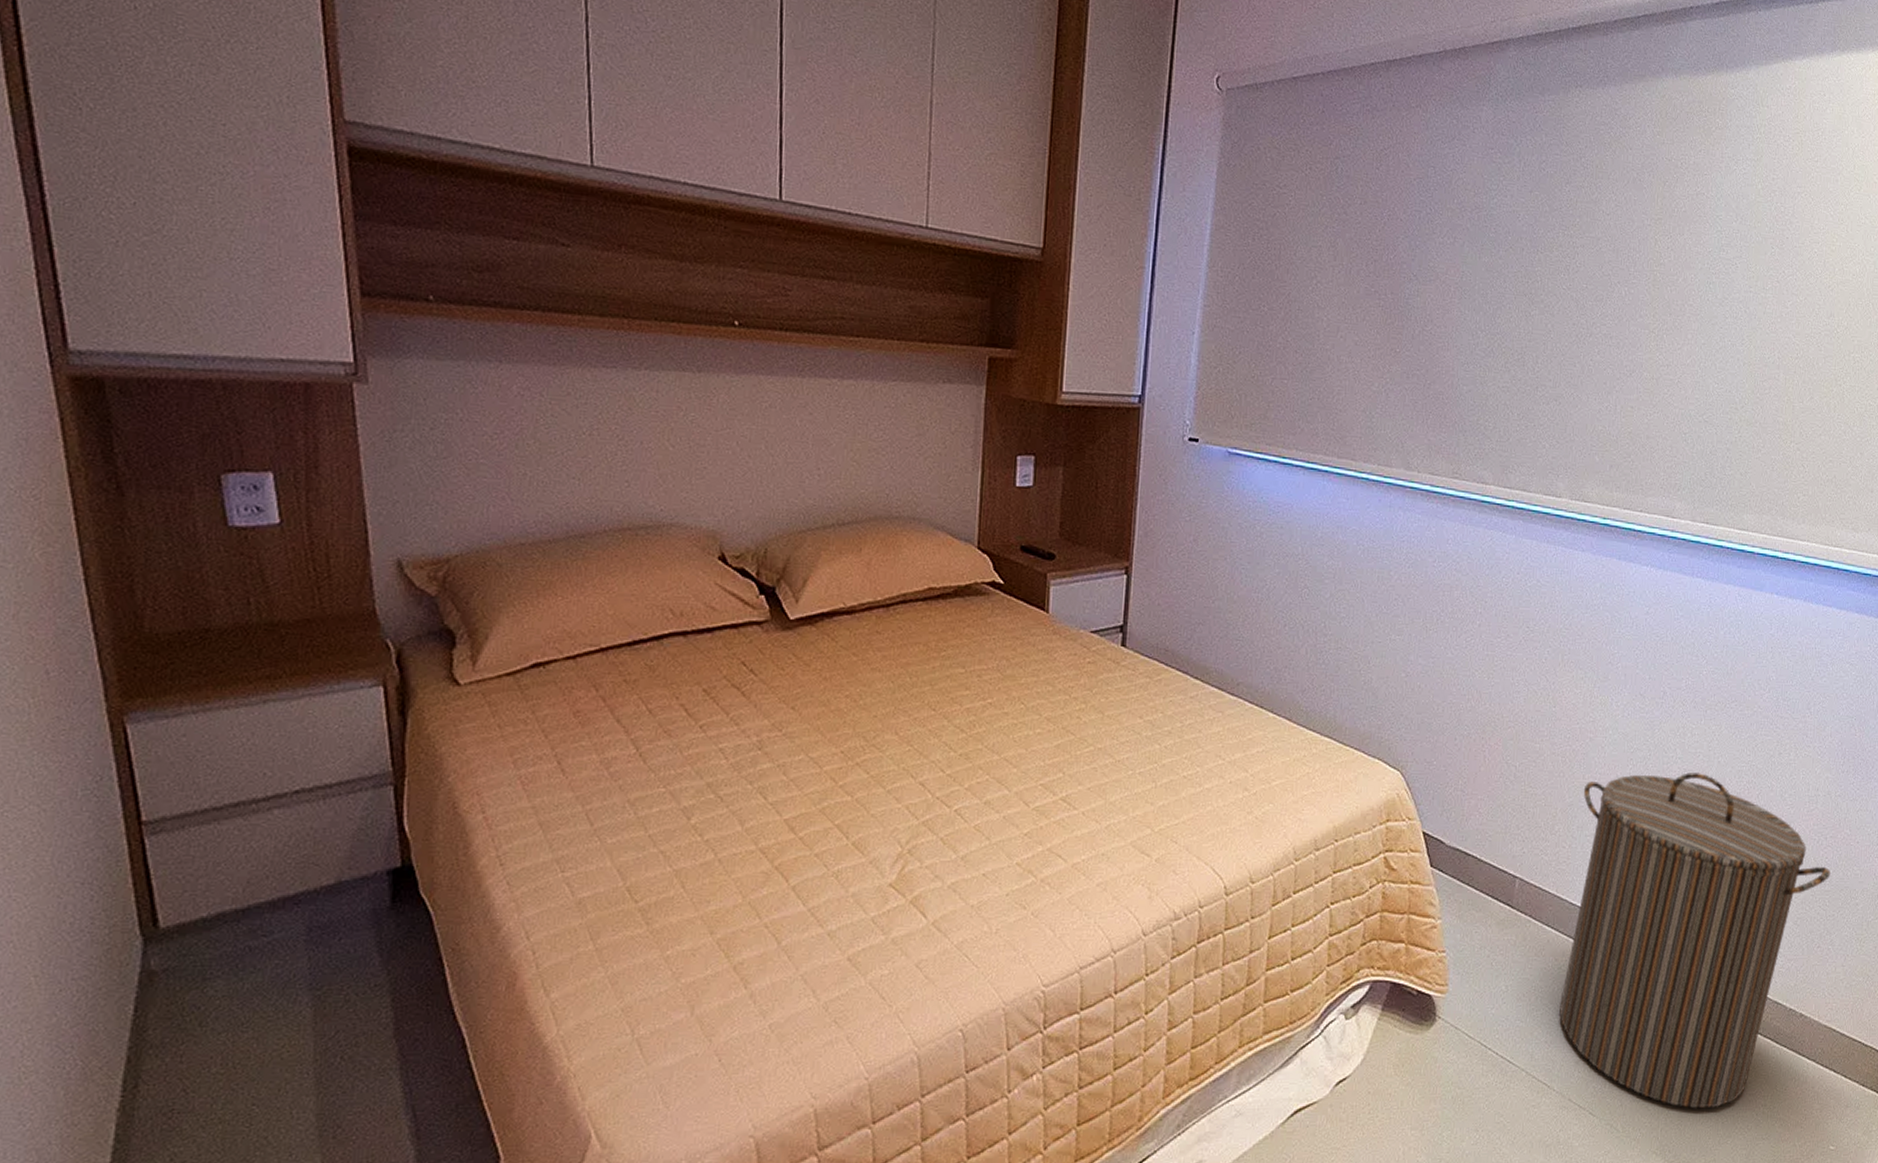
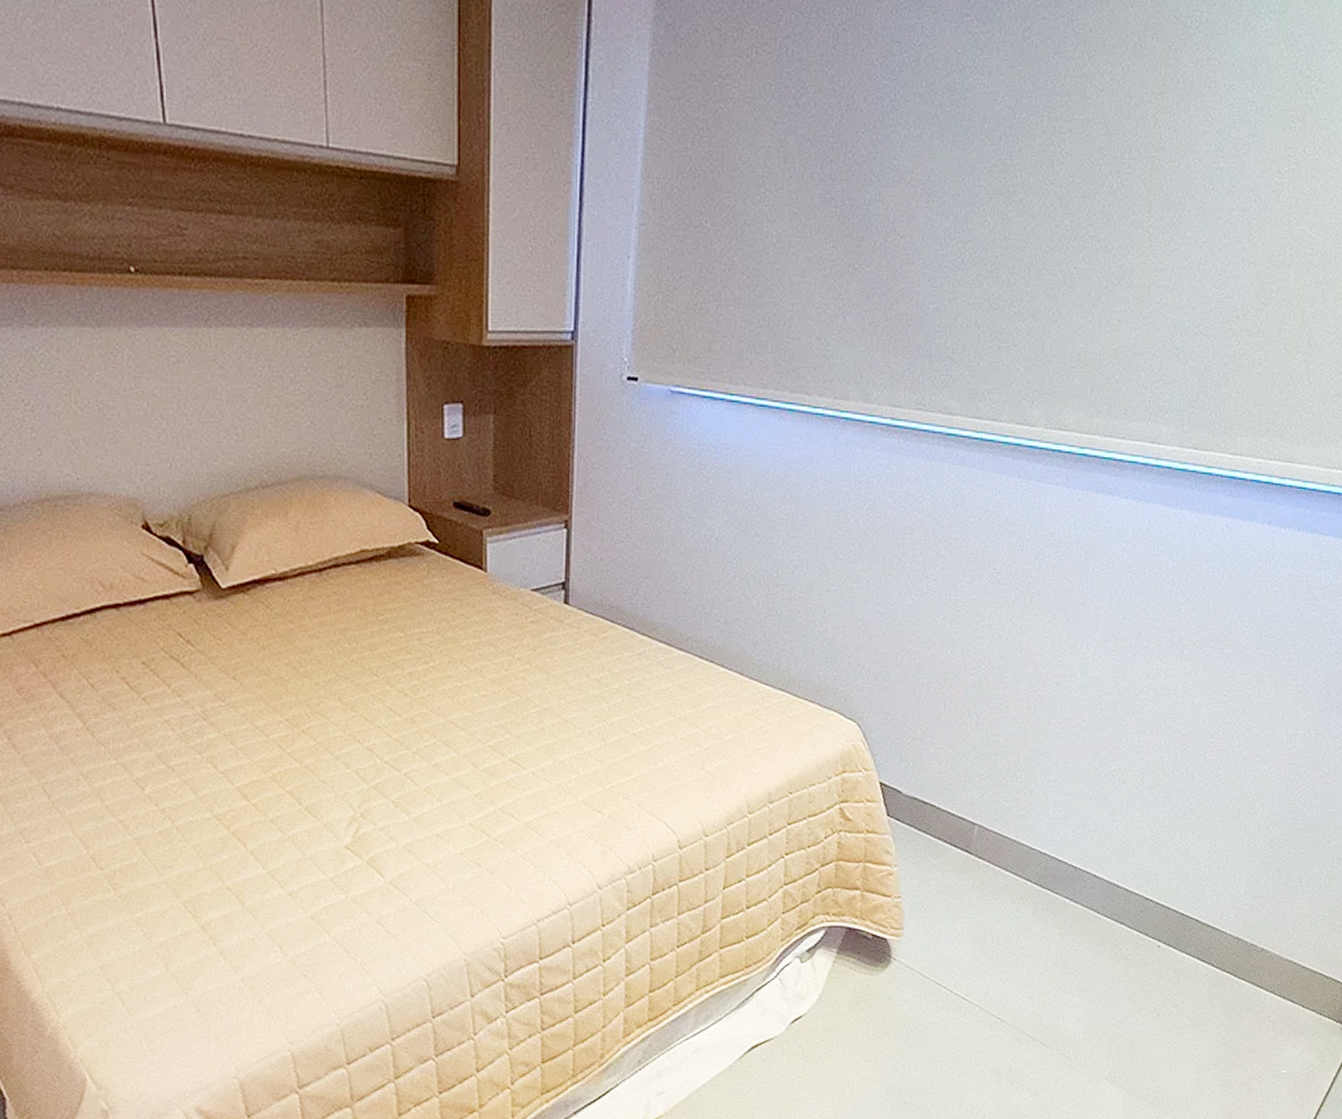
laundry hamper: present [1559,772,1831,1109] -> none [1015,715,1304,1039]

